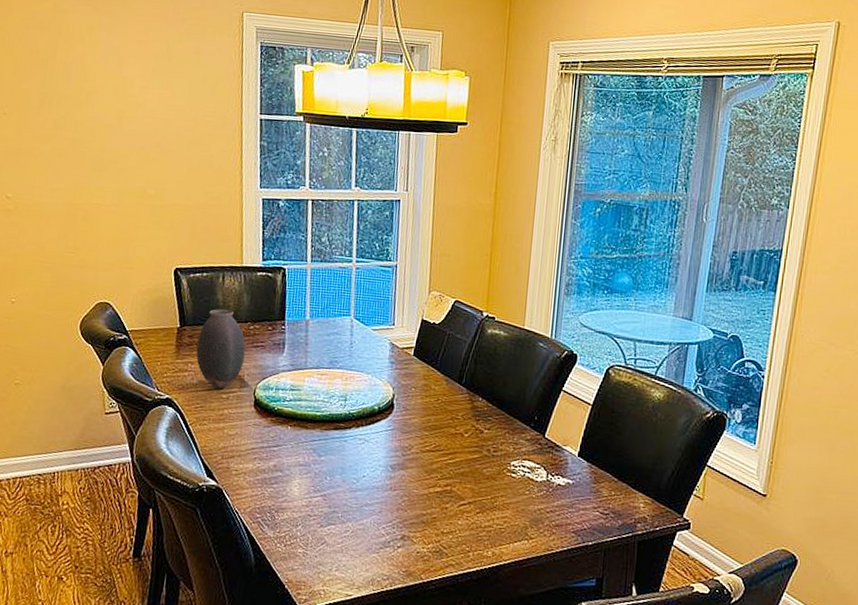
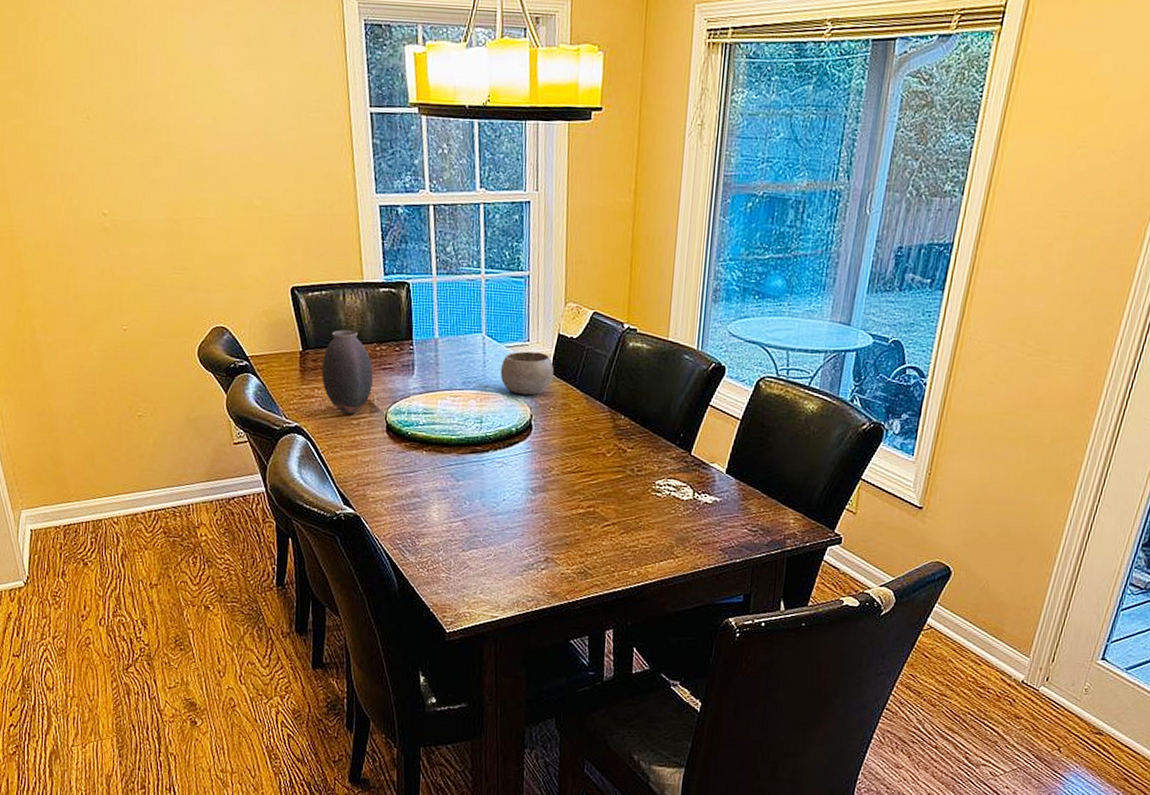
bowl: none [365,334,416,376] -> present [500,351,554,396]

